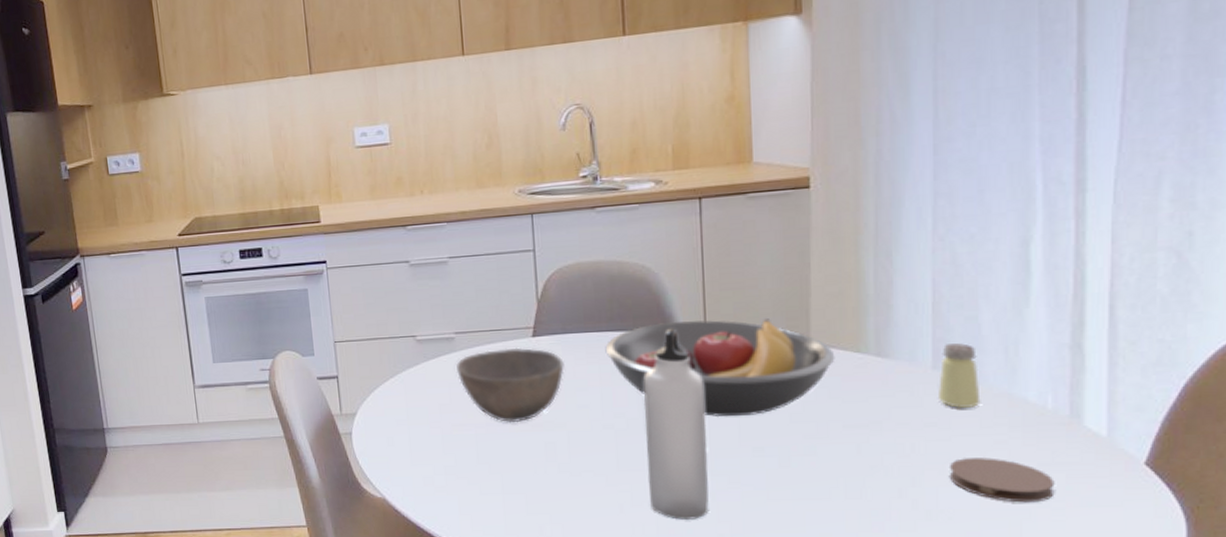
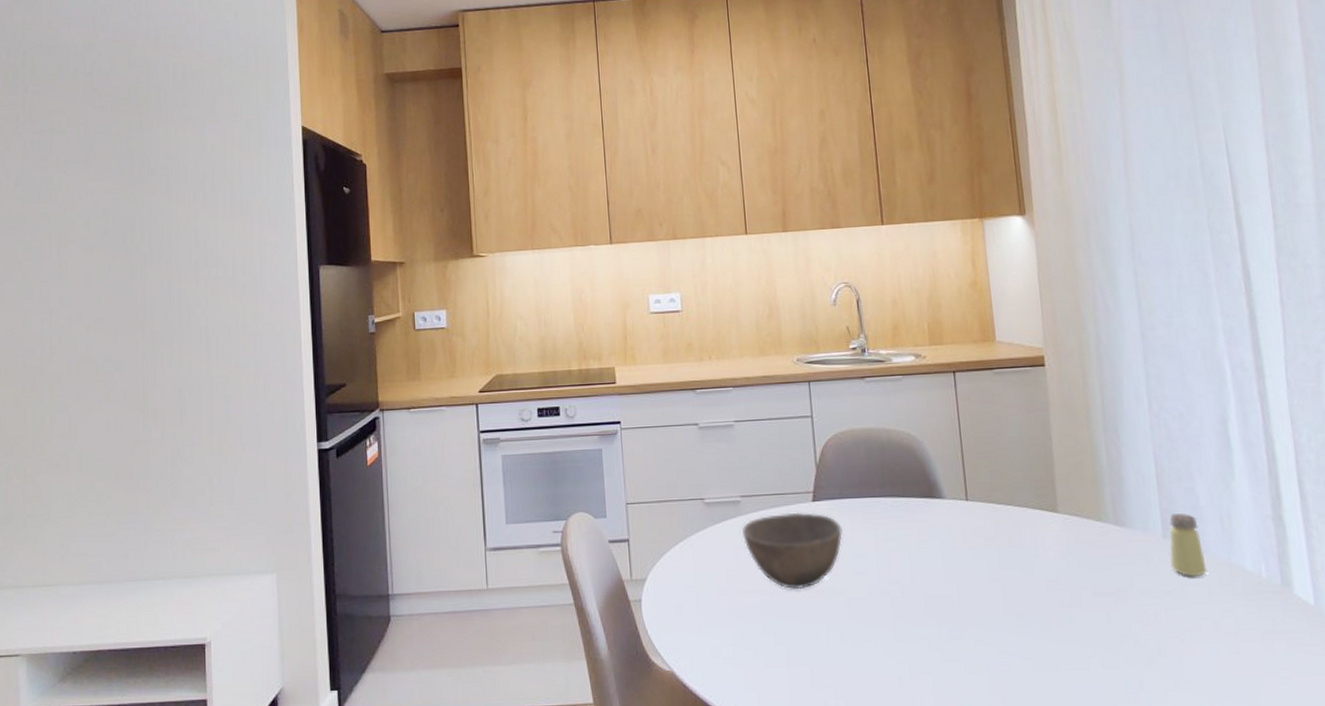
fruit bowl: present [605,318,835,418] -> none [879,487,1081,585]
water bottle: present [643,328,709,520] -> none [914,495,982,692]
coaster: present [948,457,1055,503] -> none [1188,626,1280,672]

